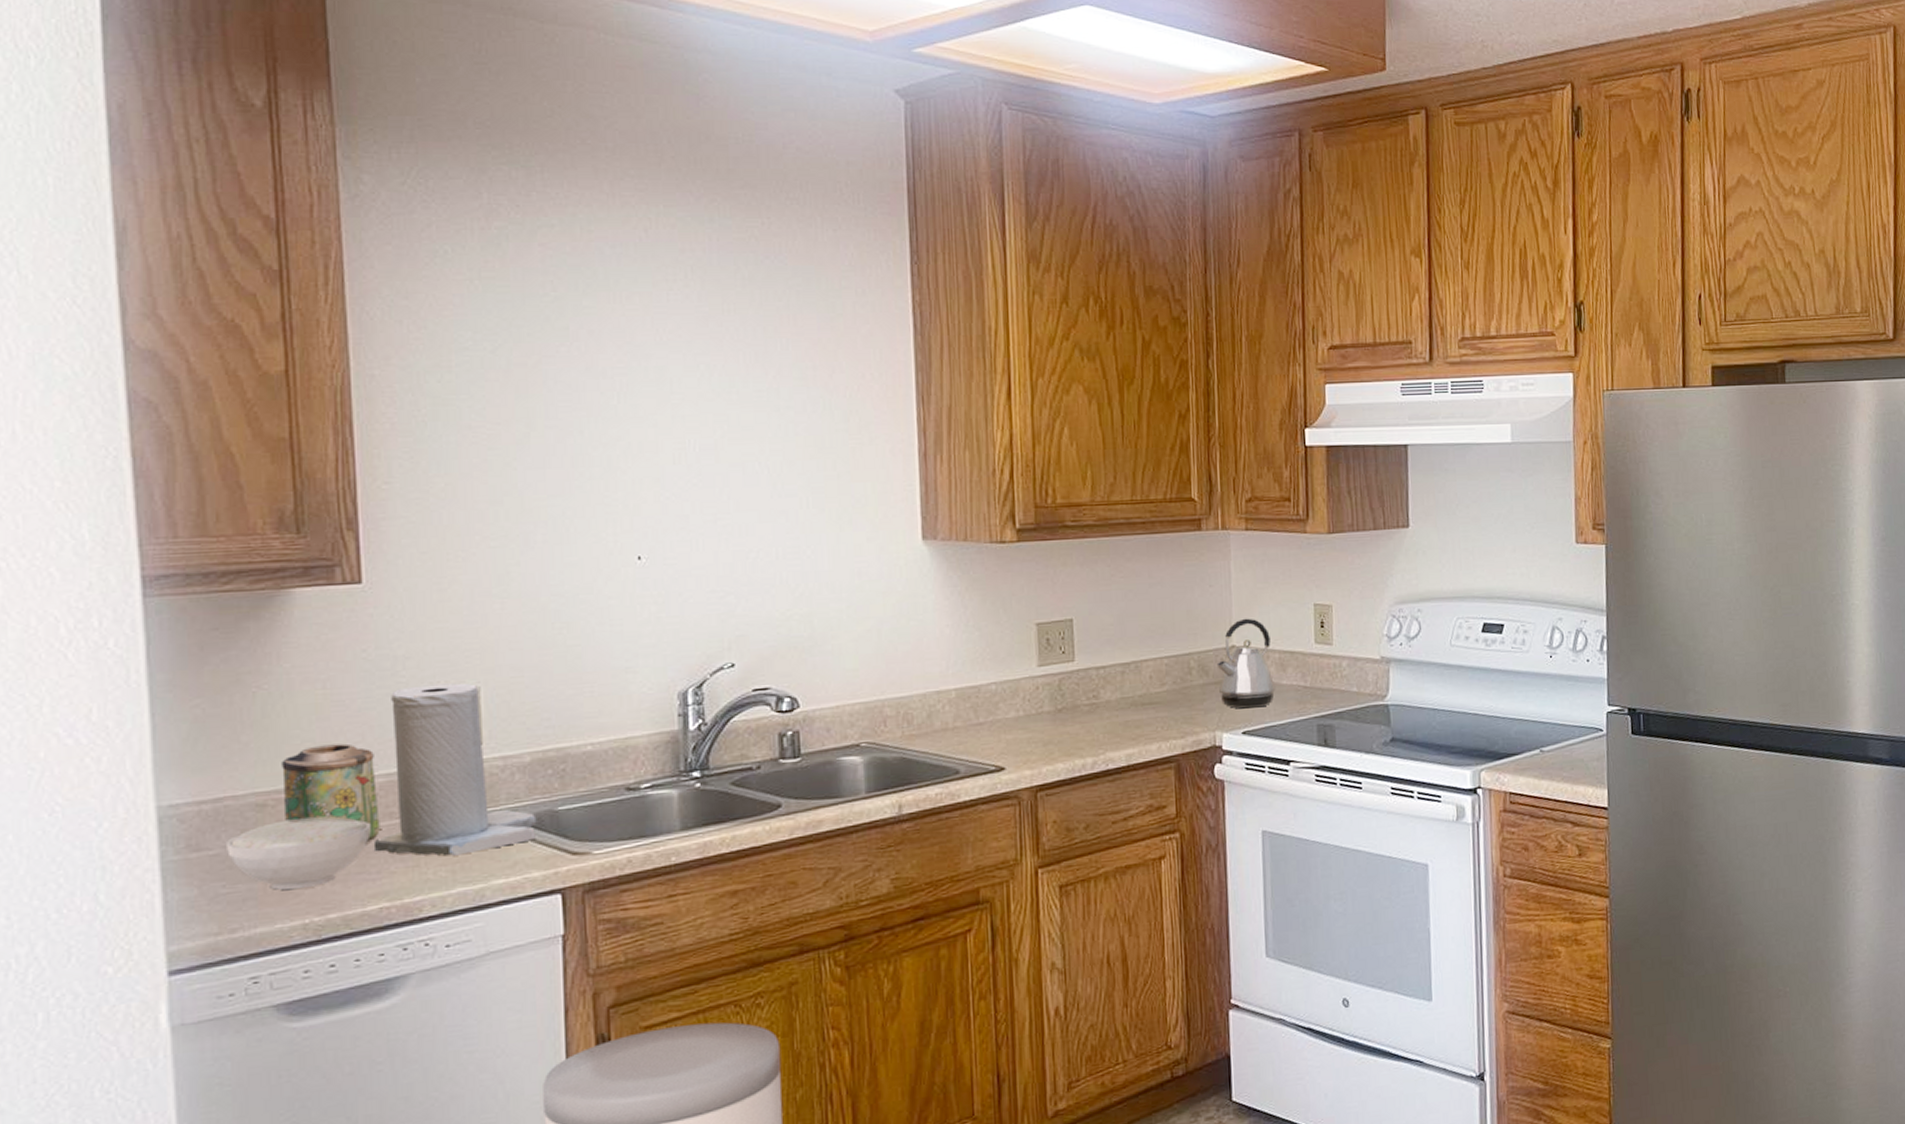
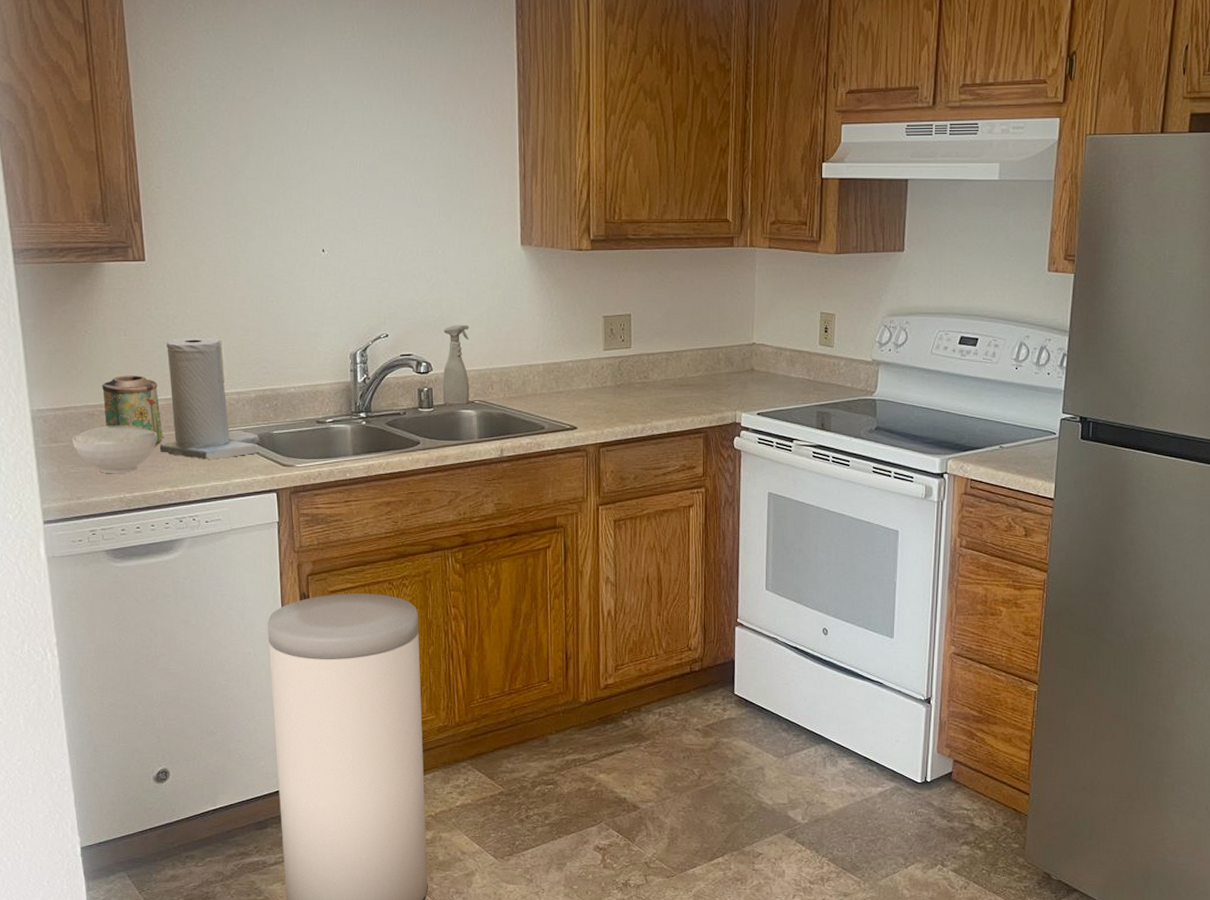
spray bottle: none [814,644,854,752] -> present [442,324,470,406]
kettle: present [1216,618,1276,709] -> none [740,321,786,395]

